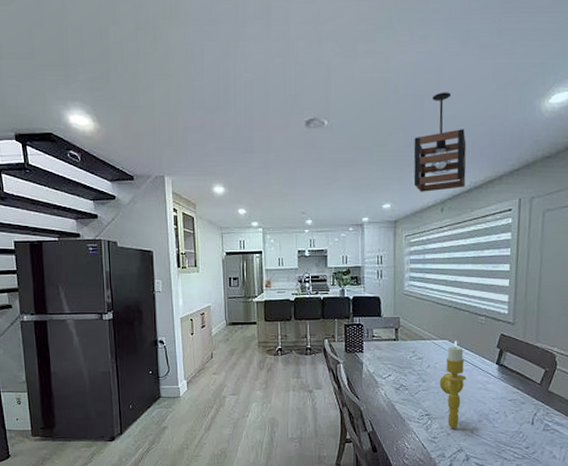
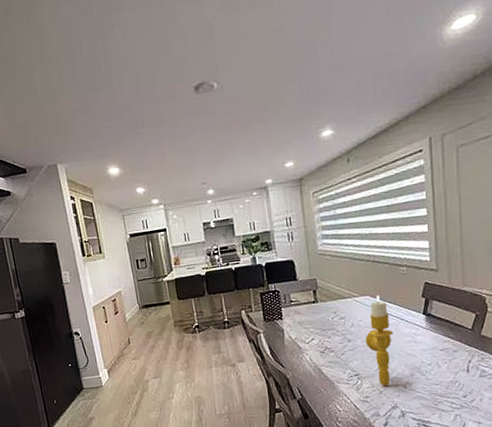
pendant light: present [413,92,467,192] -> none [310,34,370,145]

